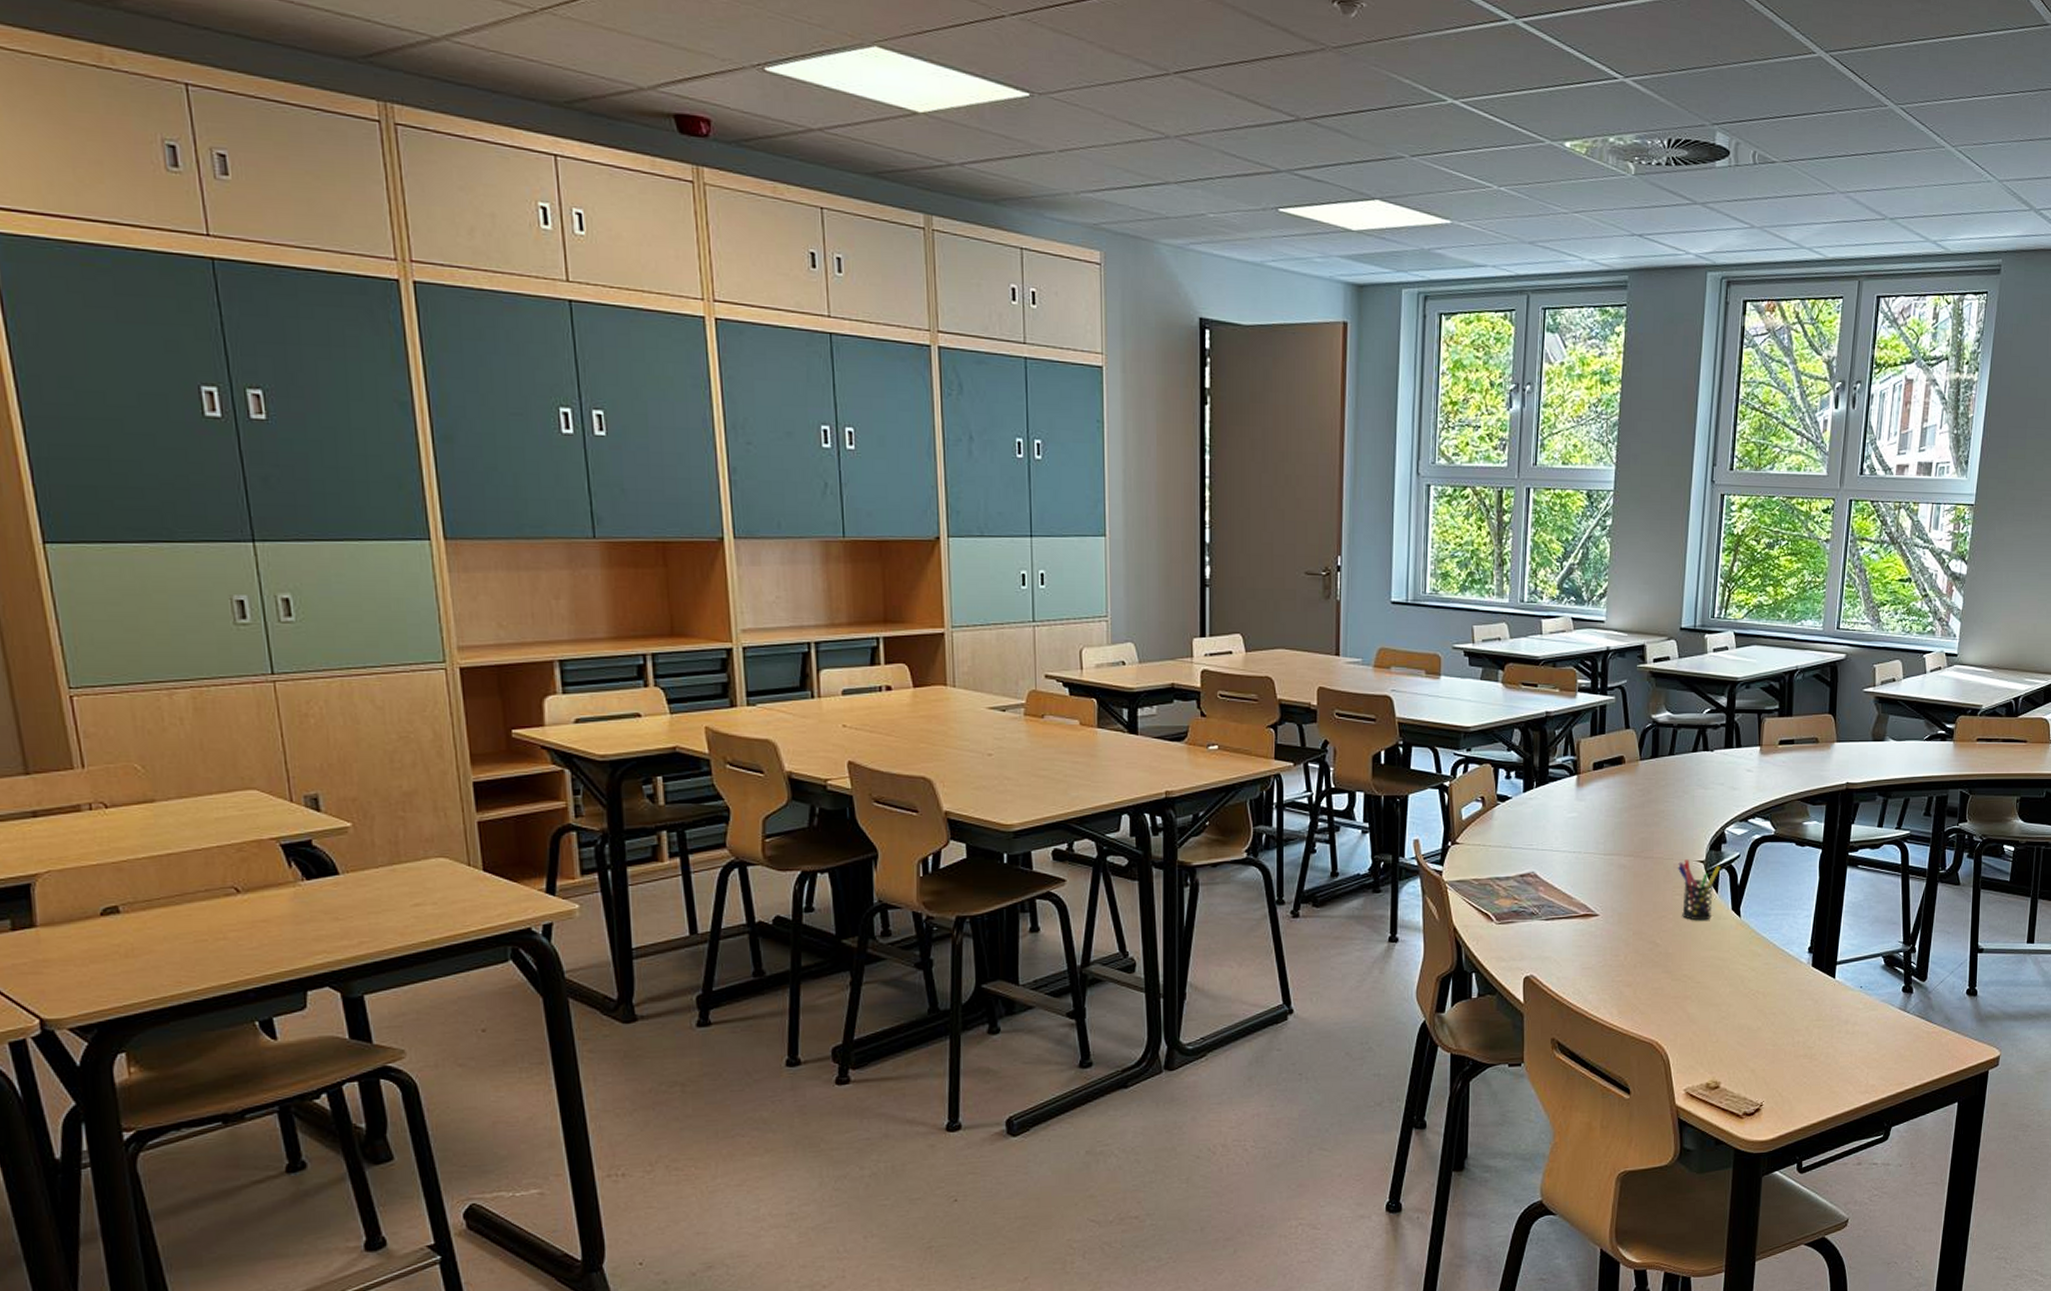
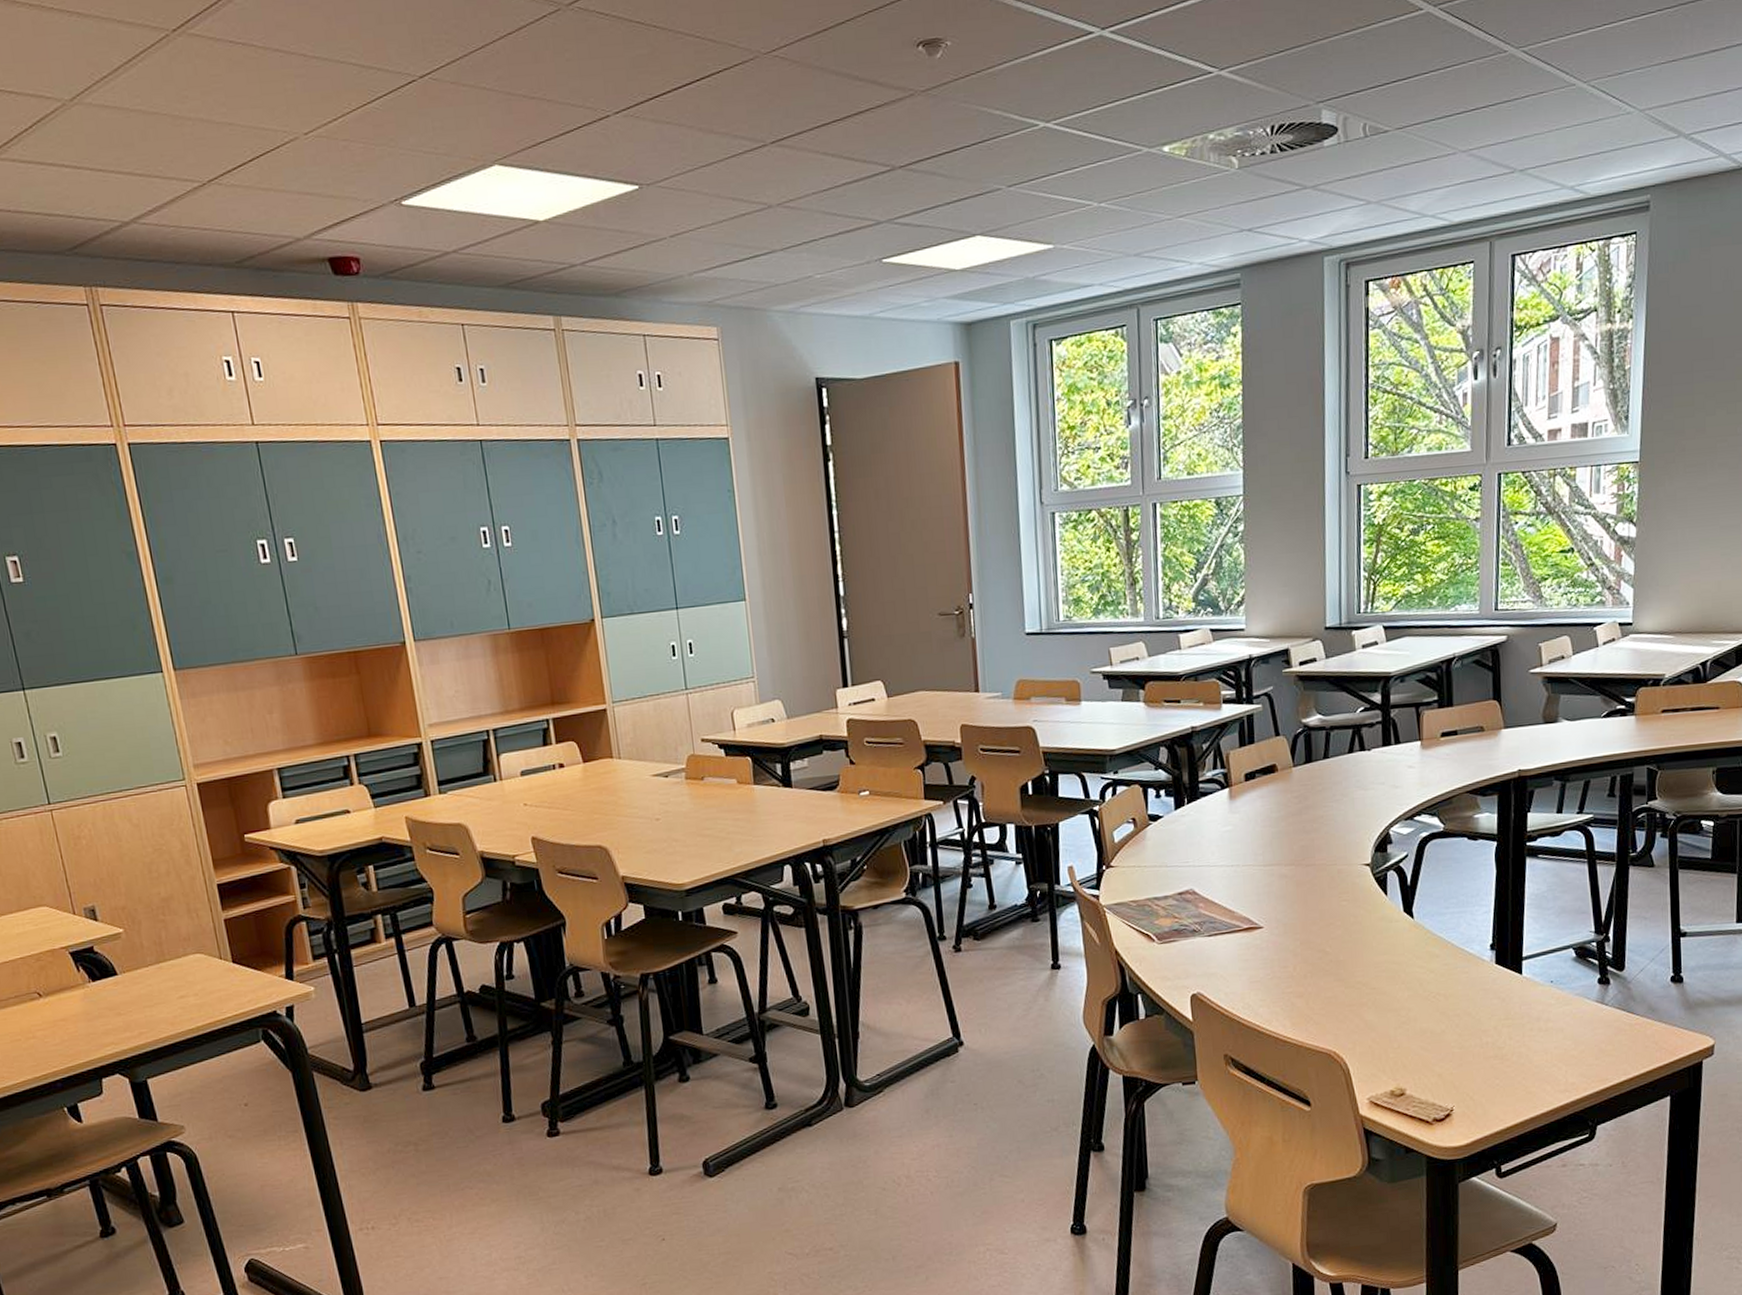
pen holder: present [1677,859,1721,921] -> none [1341,863,1388,926]

